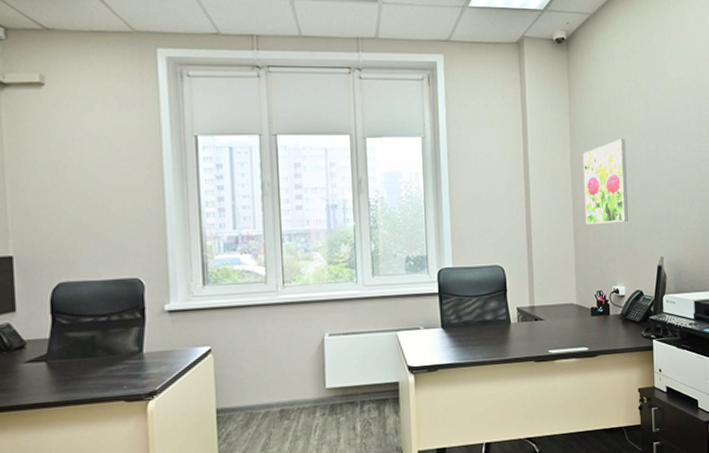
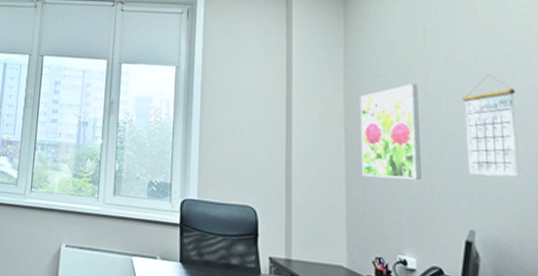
calendar: none [656,126,692,211] -> present [462,74,518,177]

